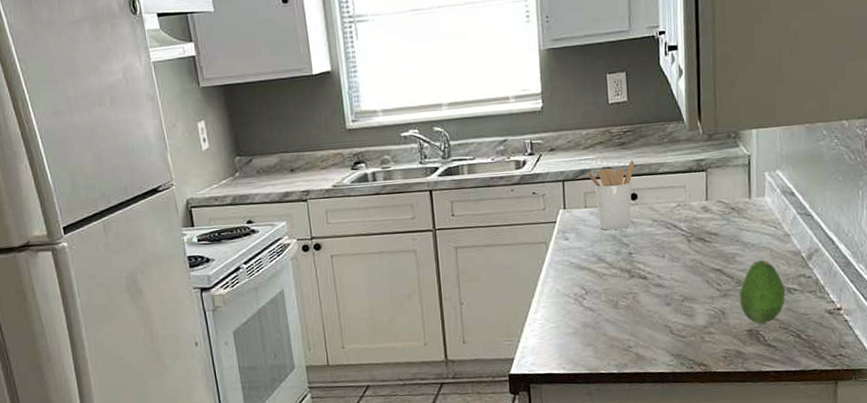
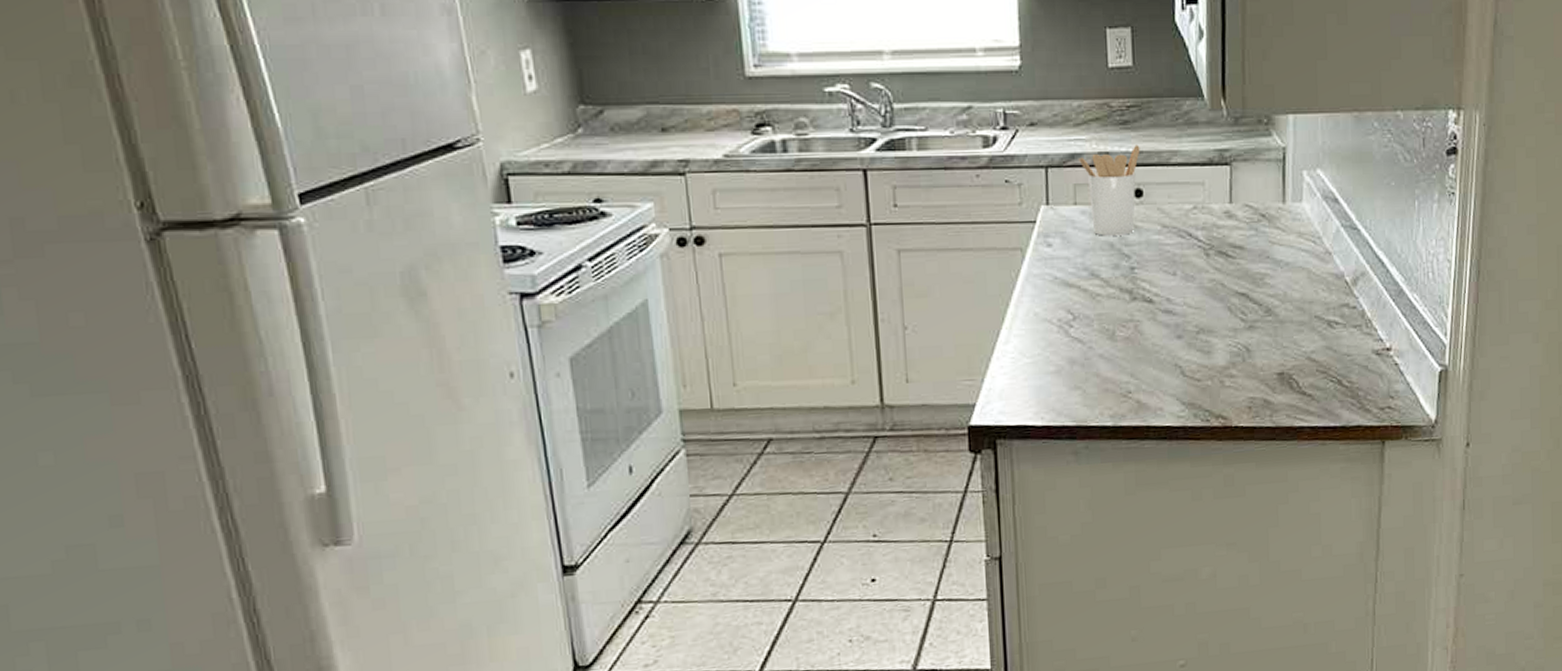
fruit: present [740,260,786,324] -> none [1269,284,1325,366]

